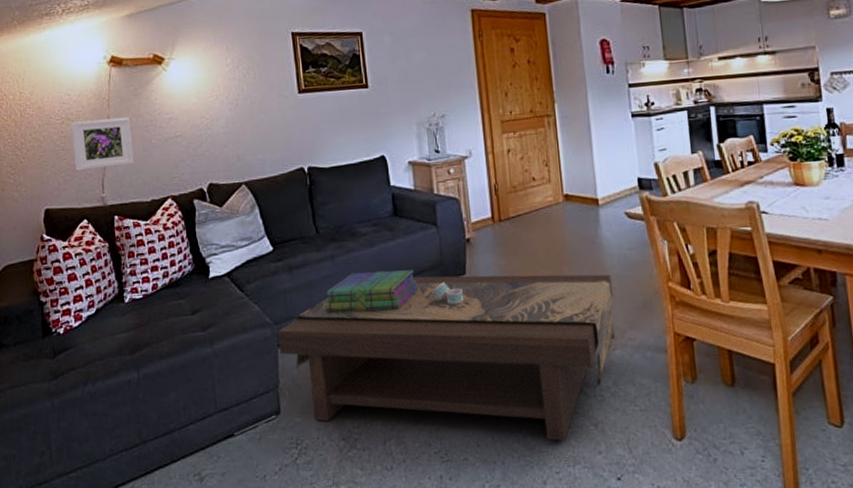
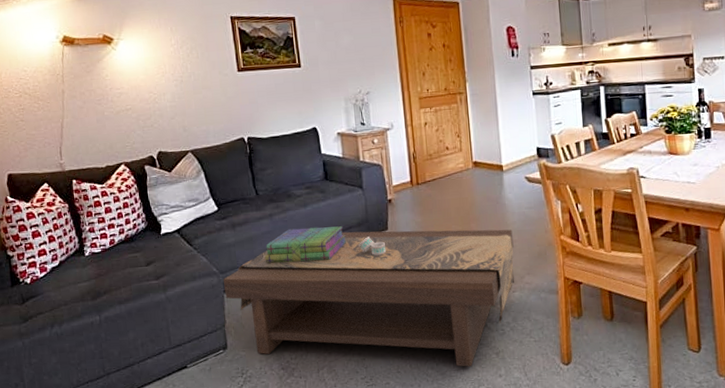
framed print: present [71,117,134,171] -> none [28,91,89,140]

